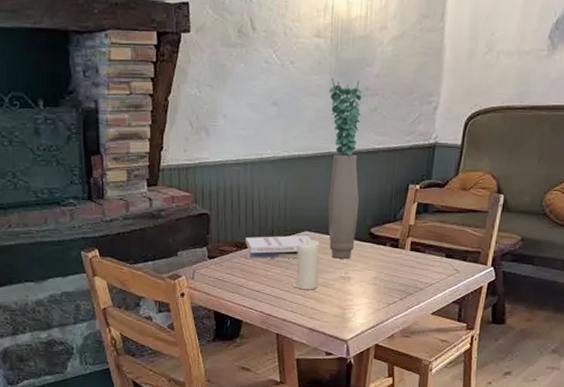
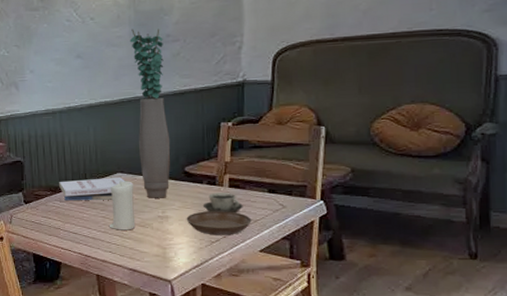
saucer: none [367,273,428,298] -> present [186,211,252,235]
cup: none [384,255,421,277] -> present [202,193,243,213]

